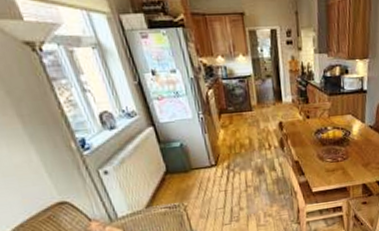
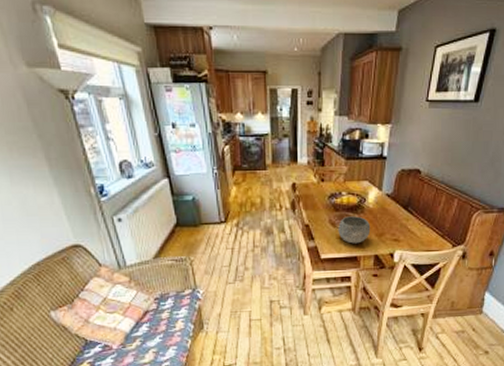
bowl: none [326,149,357,176] -> present [338,216,371,244]

